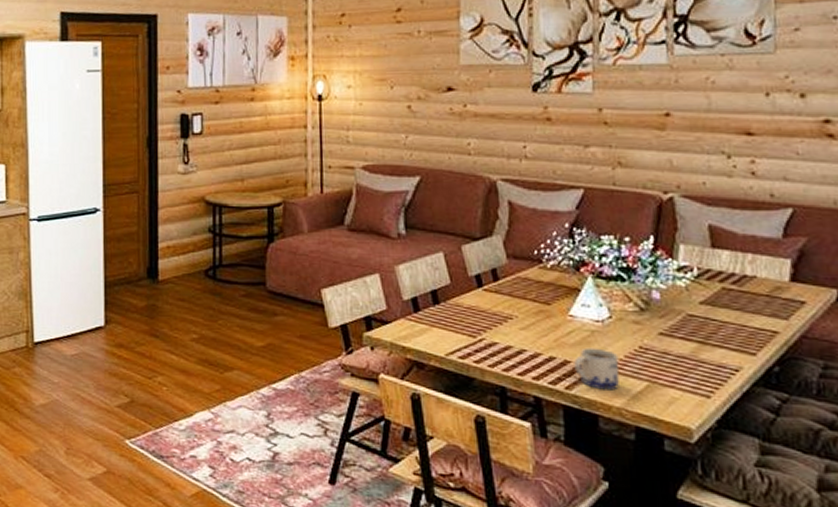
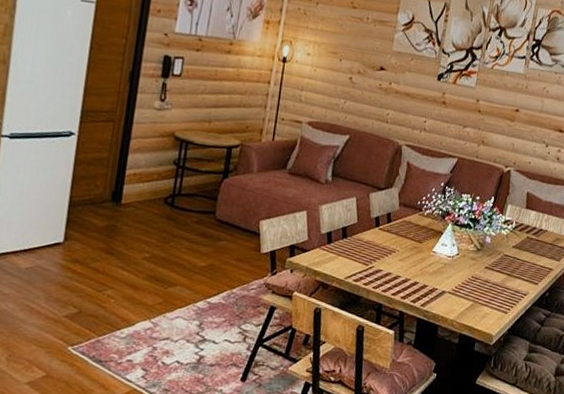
mug: present [574,347,620,390] -> none [429,276,458,307]

